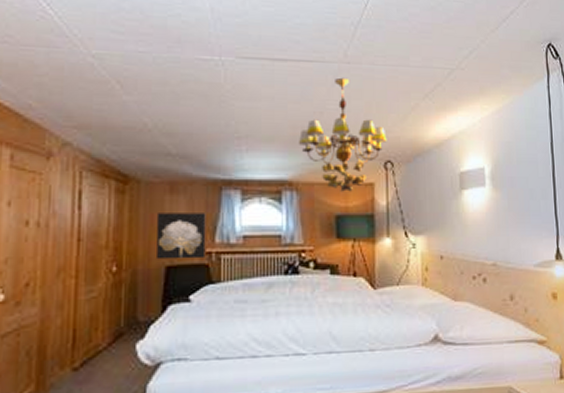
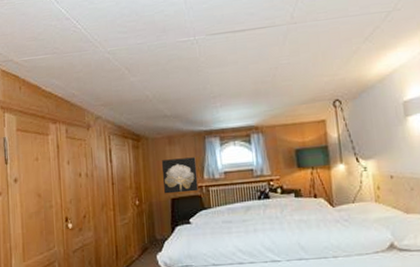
chandelier: present [298,77,387,192] -> none [259,35,334,130]

